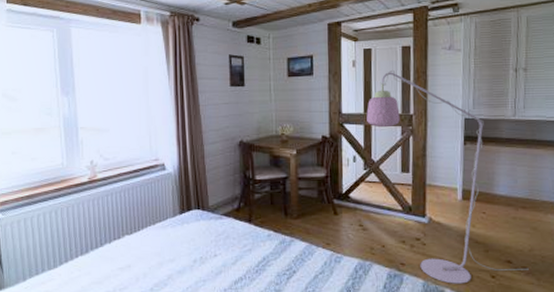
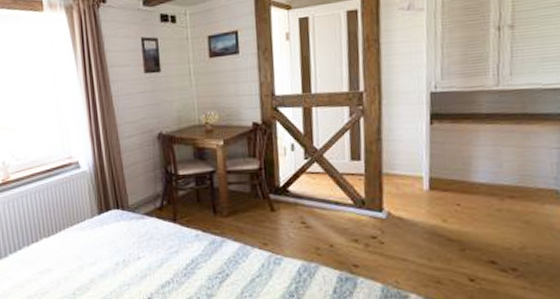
floor lamp: present [366,71,529,284] -> none [305,41,520,288]

